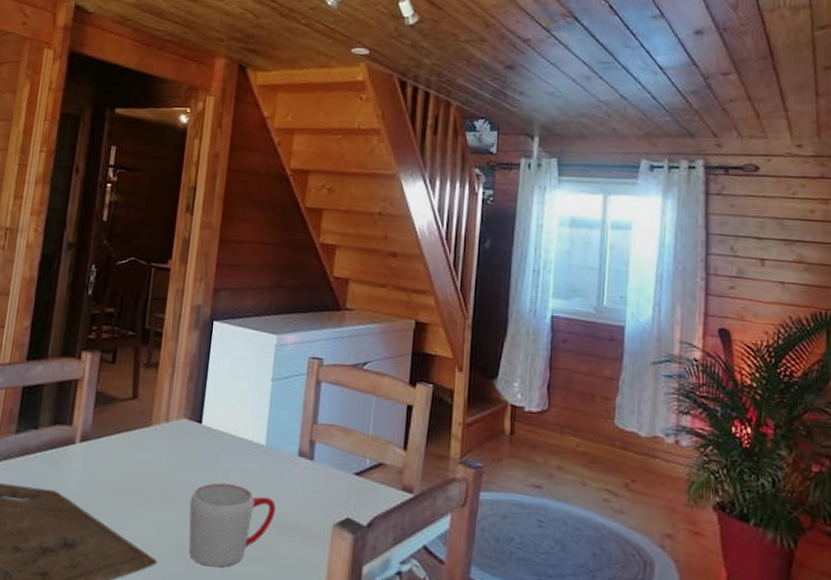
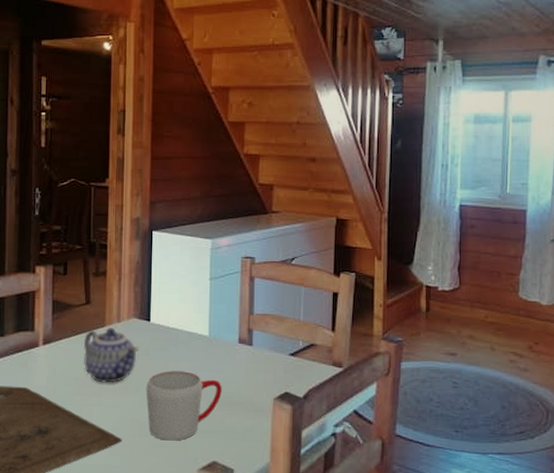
teapot: none [123,428,186,493] -> present [83,328,138,383]

